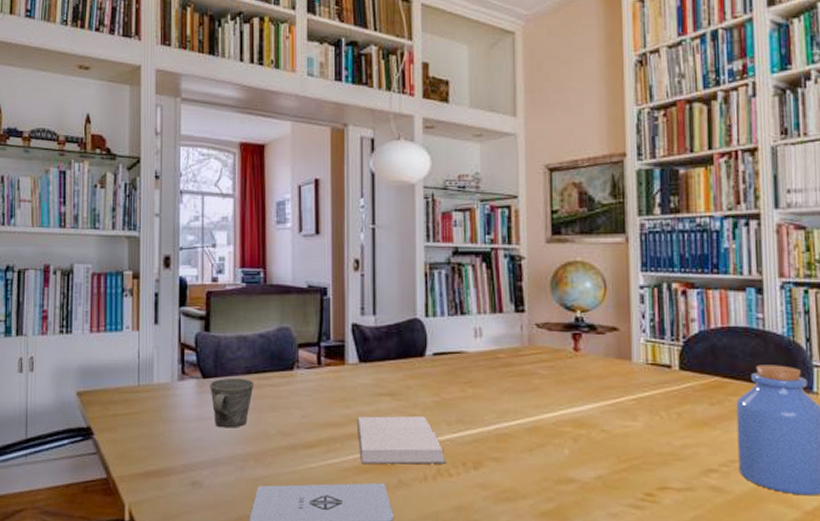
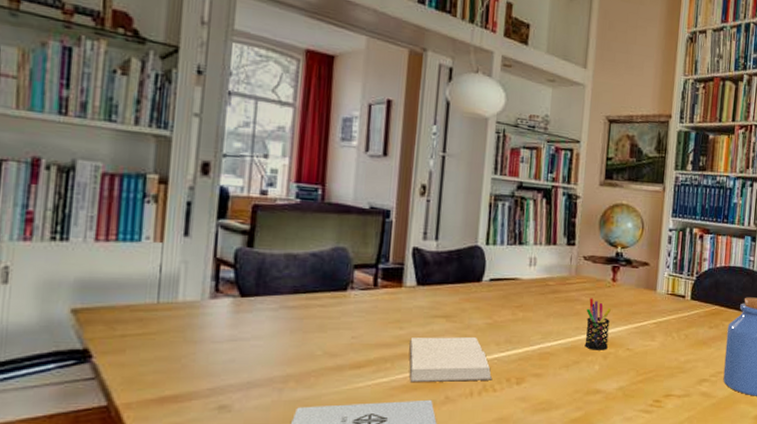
mug: present [210,378,254,428] -> none [248,297,302,349]
pen holder: none [546,371,577,432] -> present [584,298,611,350]

